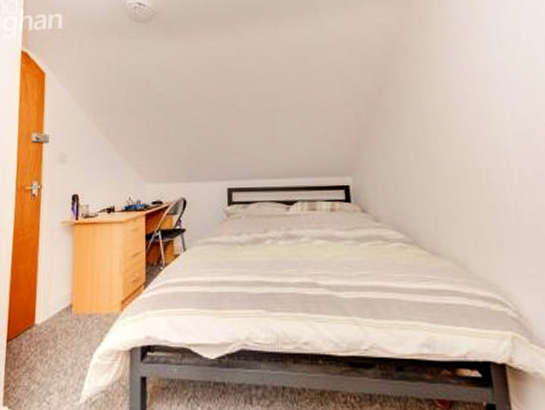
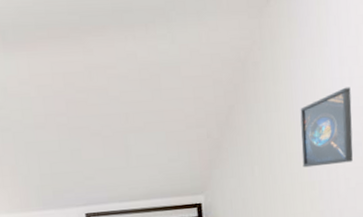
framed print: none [457,70,526,154] -> present [300,87,353,168]

